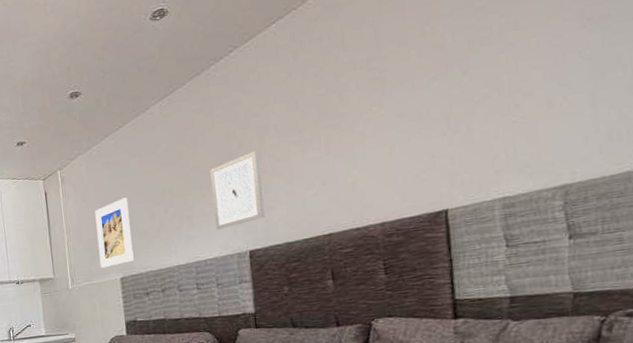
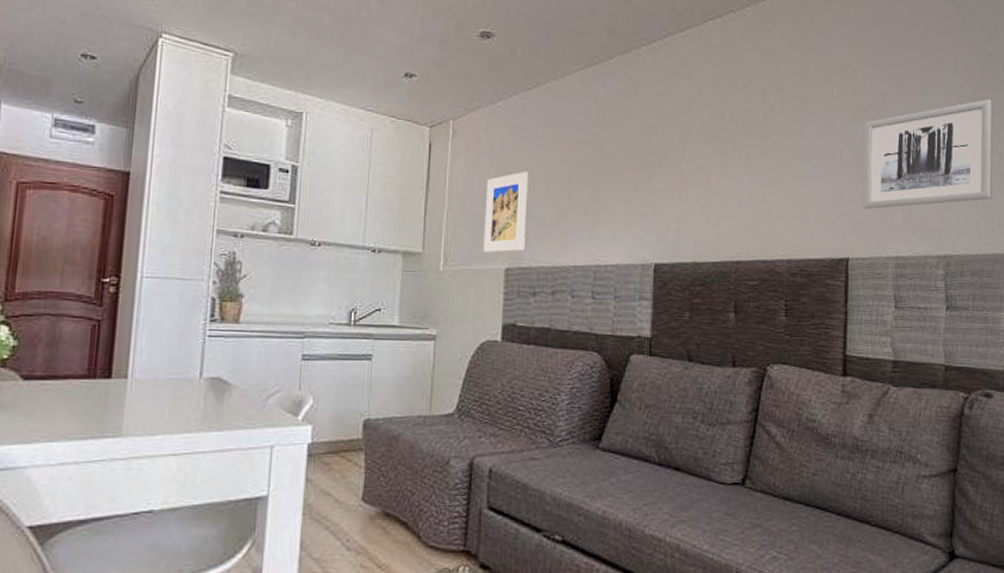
wall art: present [210,150,266,230] -> none [622,152,679,233]
wall art: none [450,12,619,160] -> present [863,98,994,210]

